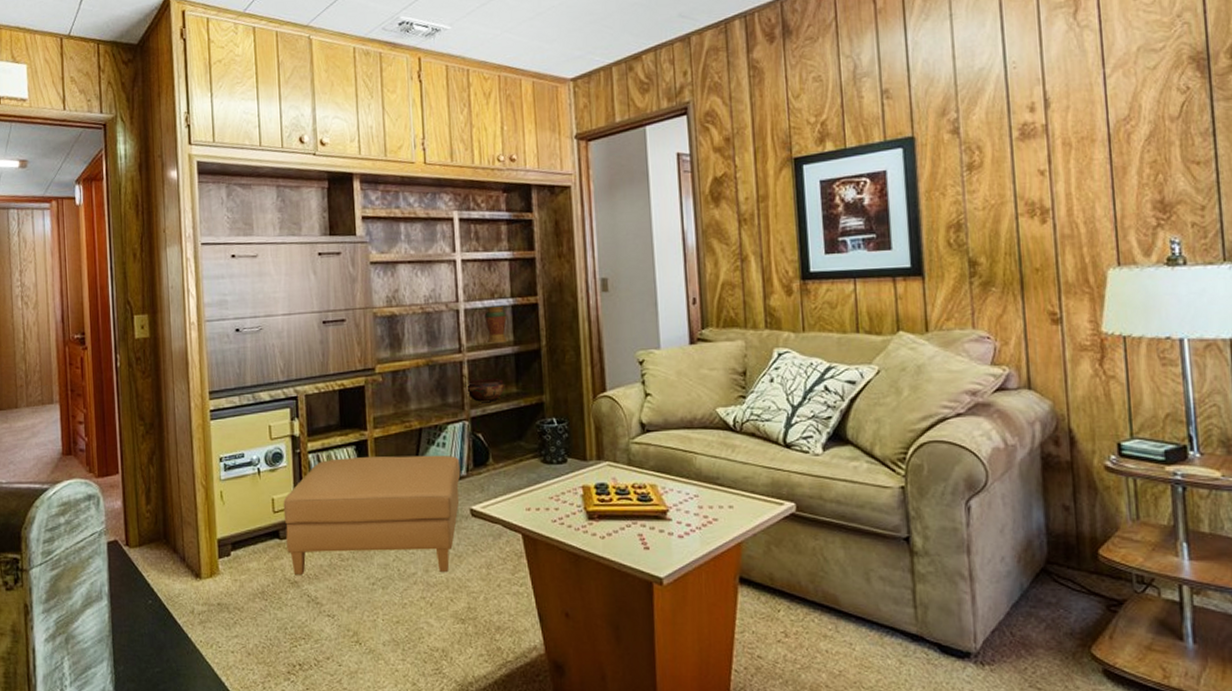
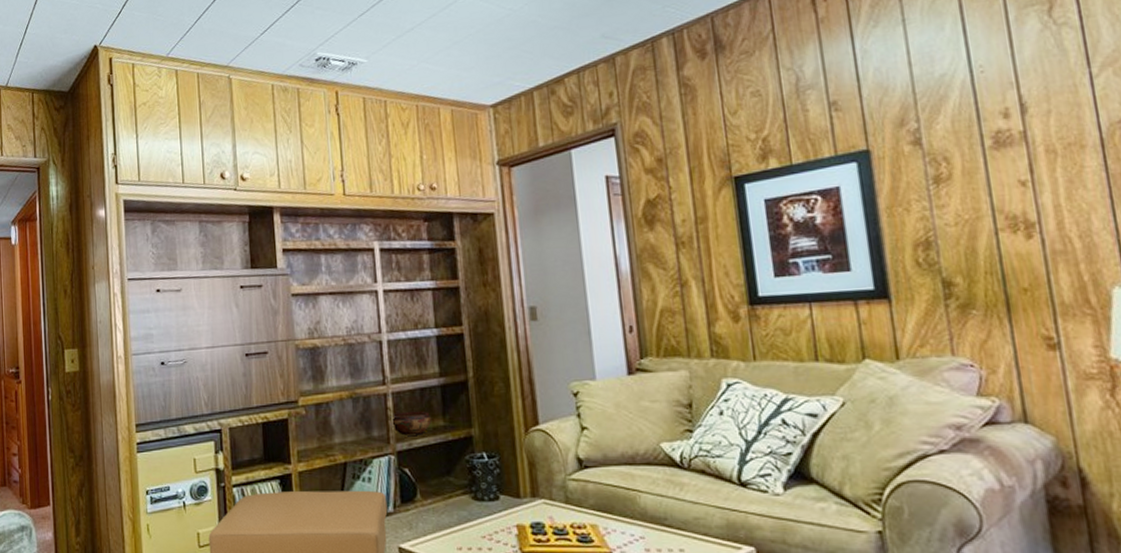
decorative vase: present [484,305,507,344] -> none [408,336,432,375]

